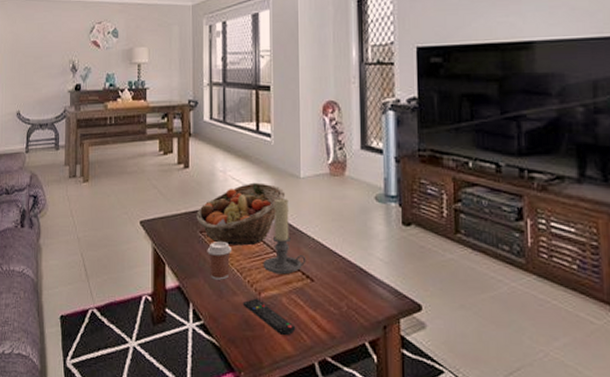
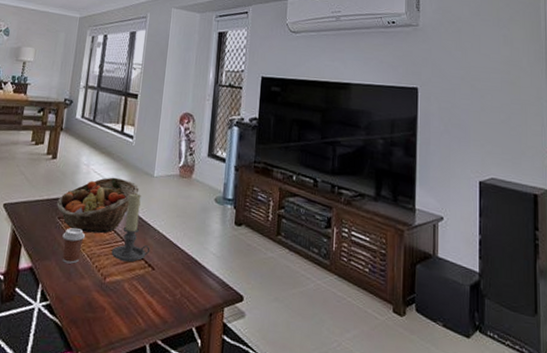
remote control: present [242,298,296,336] -> none [88,282,134,319]

